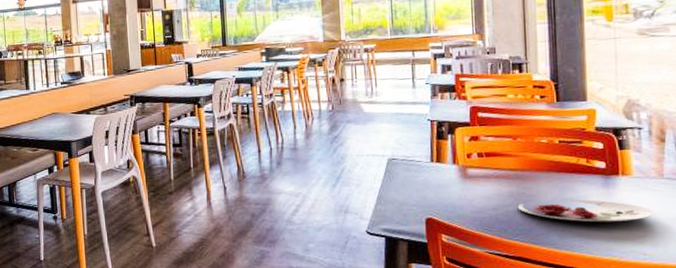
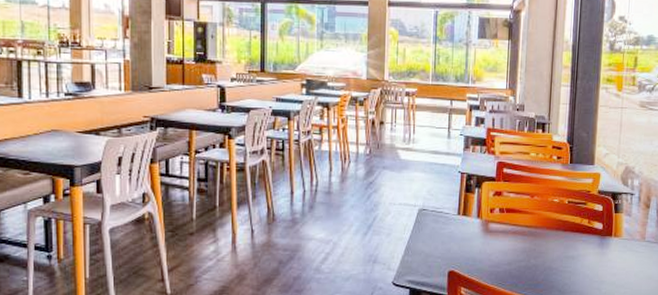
plate: present [517,199,655,223] -> none [528,257,635,279]

